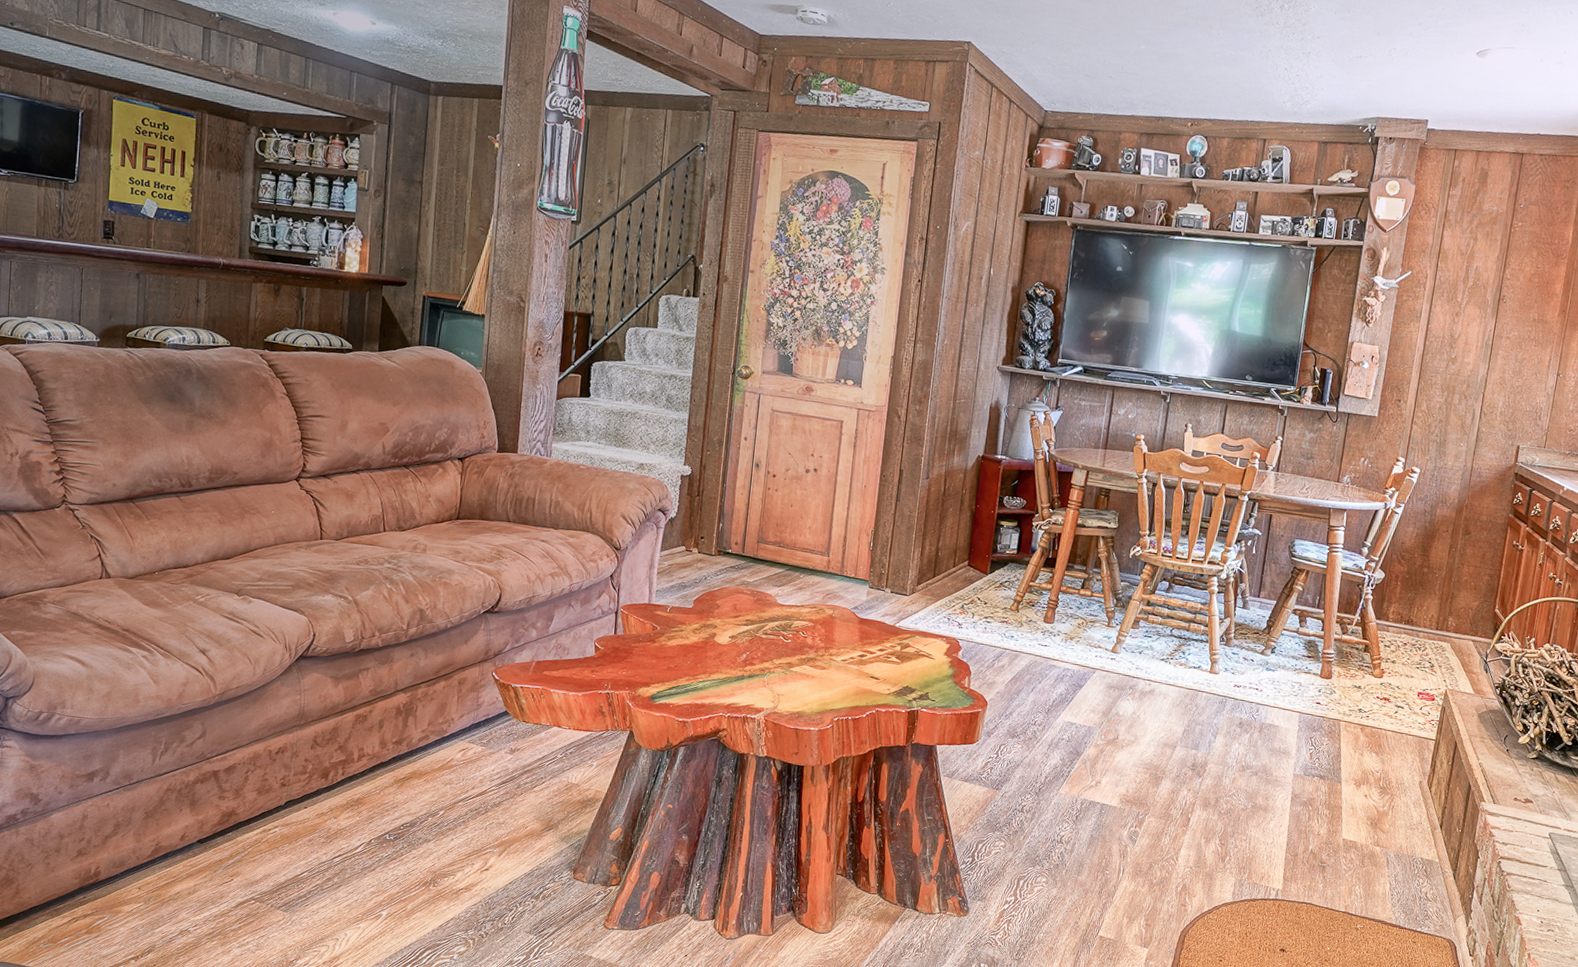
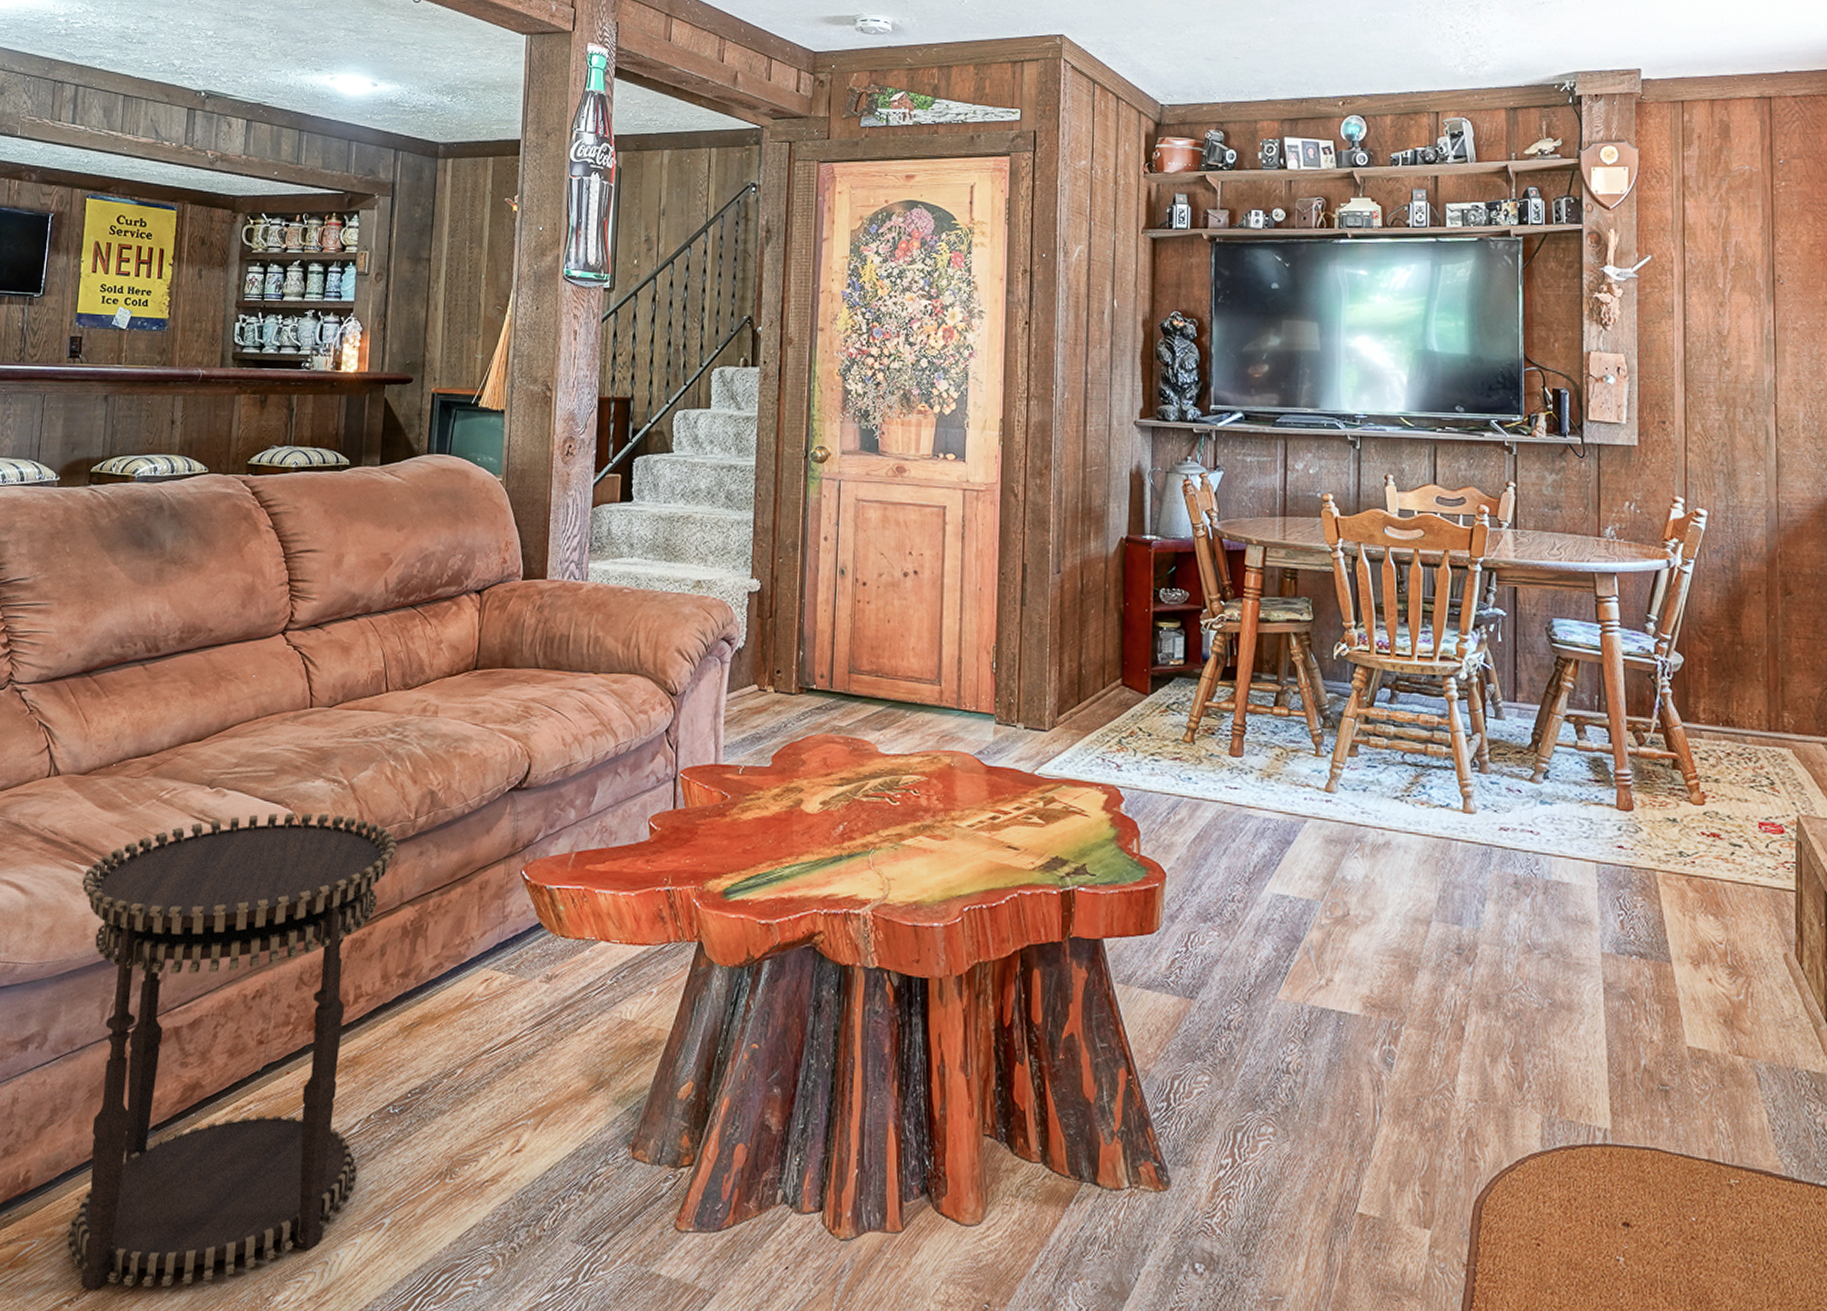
side table: none [132,618,392,952] -> present [67,812,396,1291]

